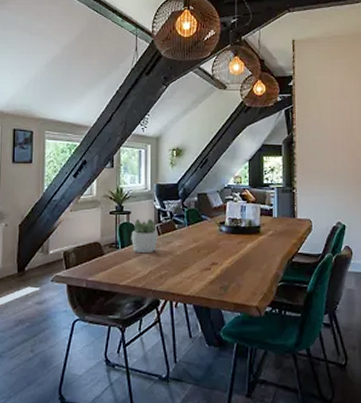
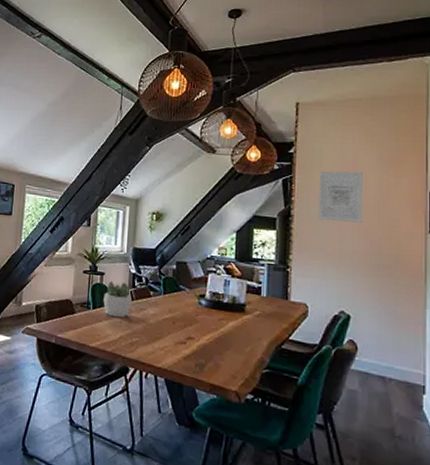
wall art: none [314,99,350,145] -> present [318,171,363,223]

